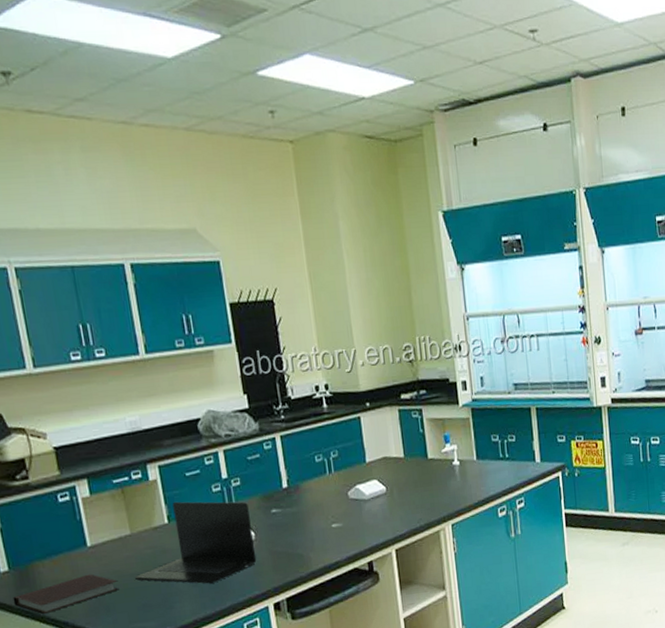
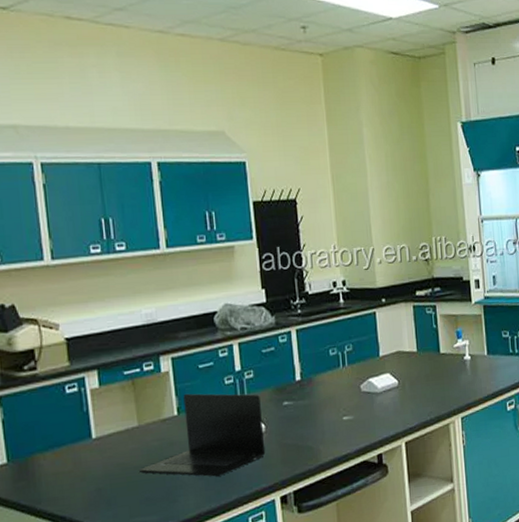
notebook: present [12,574,119,615] -> none [9,466,122,509]

